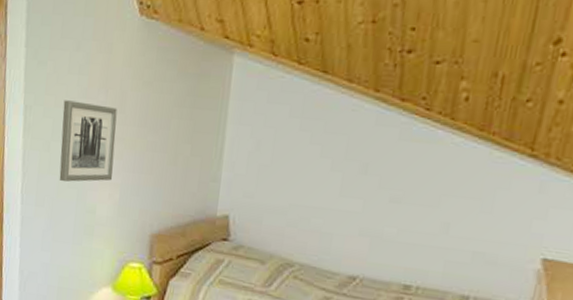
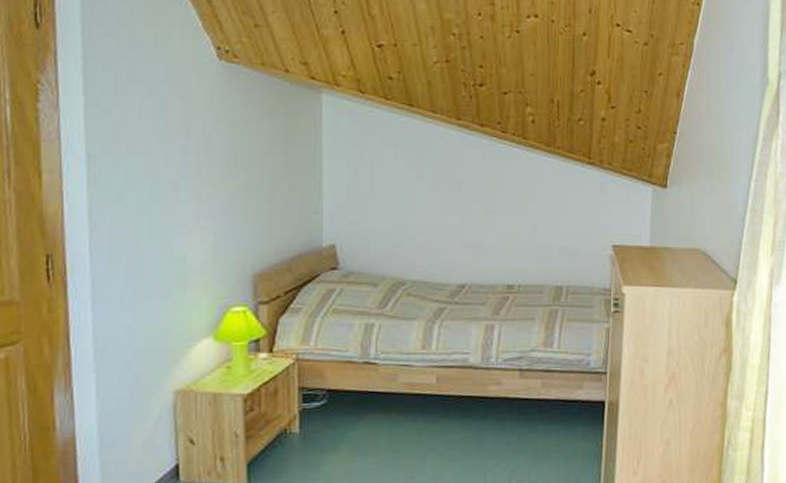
wall art: present [59,100,117,183] -> none [136,147,203,233]

